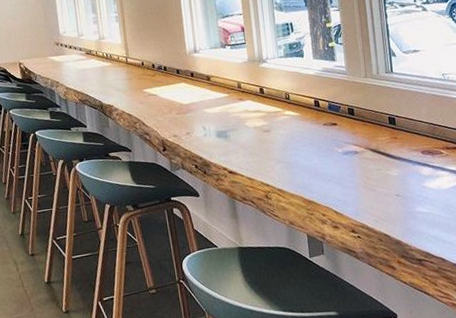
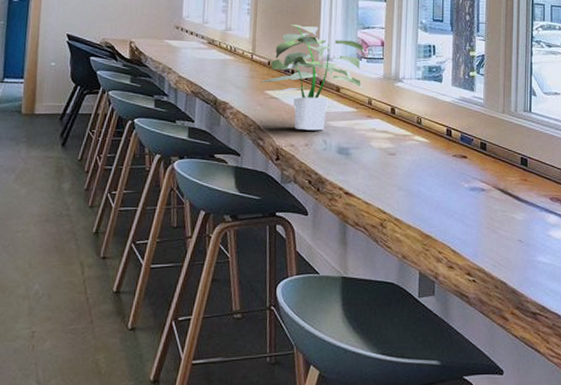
potted plant: none [138,23,230,121] -> present [260,24,366,131]

